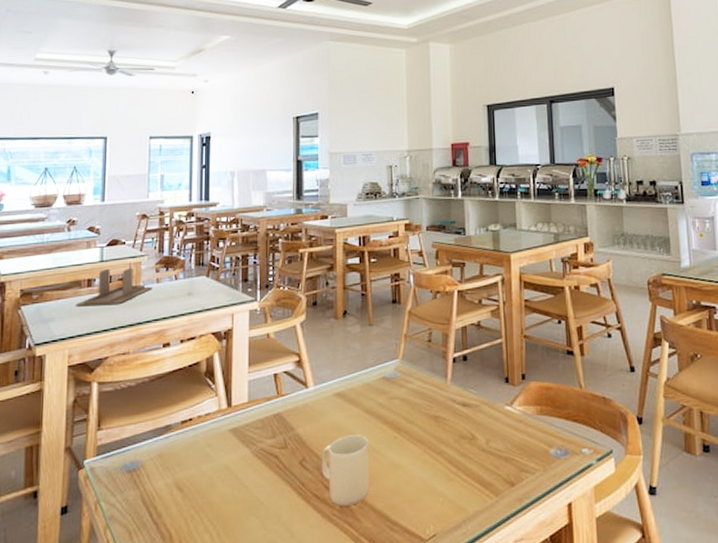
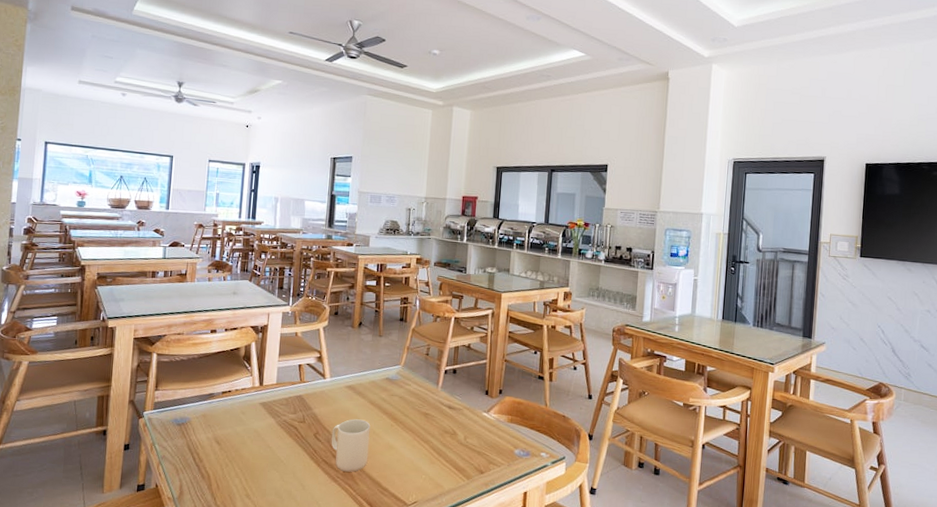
napkin holder: present [75,267,152,306] -> none [141,264,205,295]

